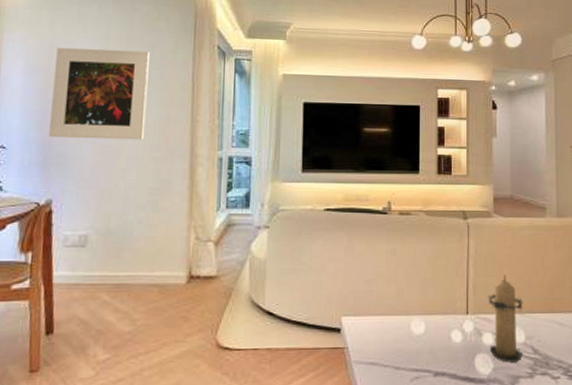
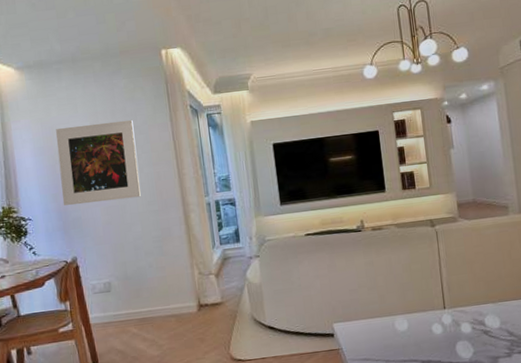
candle: present [488,275,524,363] -> none [462,271,501,346]

